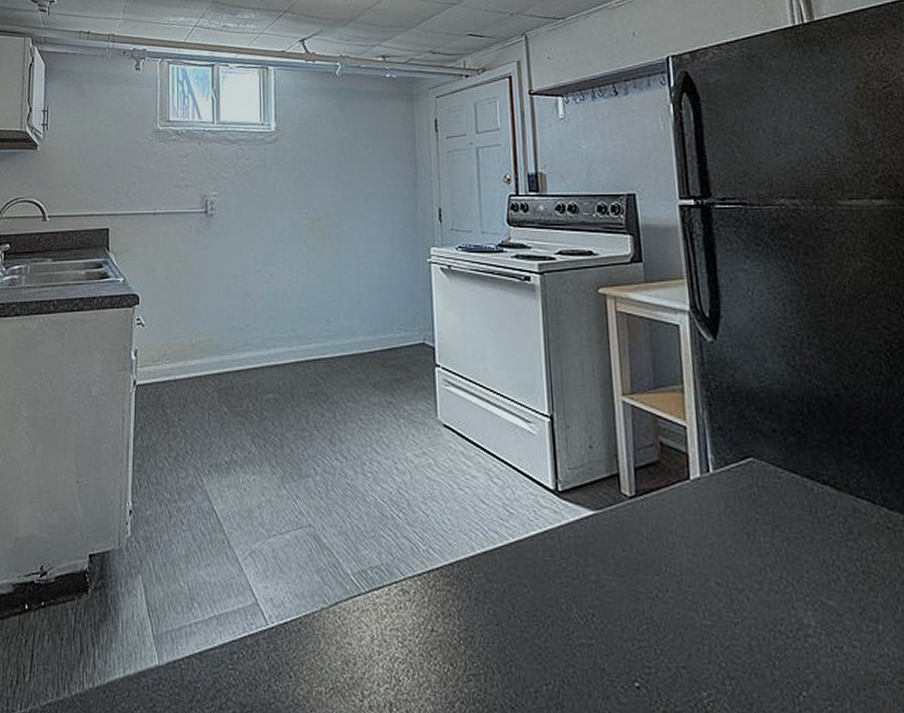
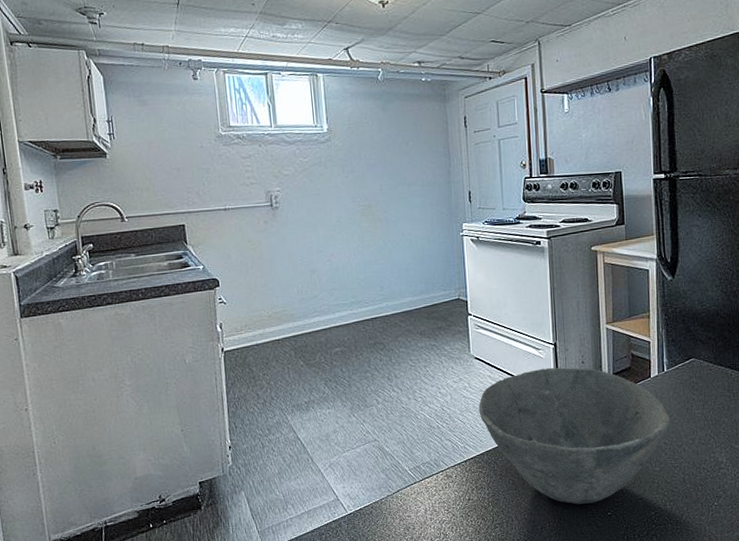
bowl: none [447,449,723,664] -> present [478,367,670,505]

